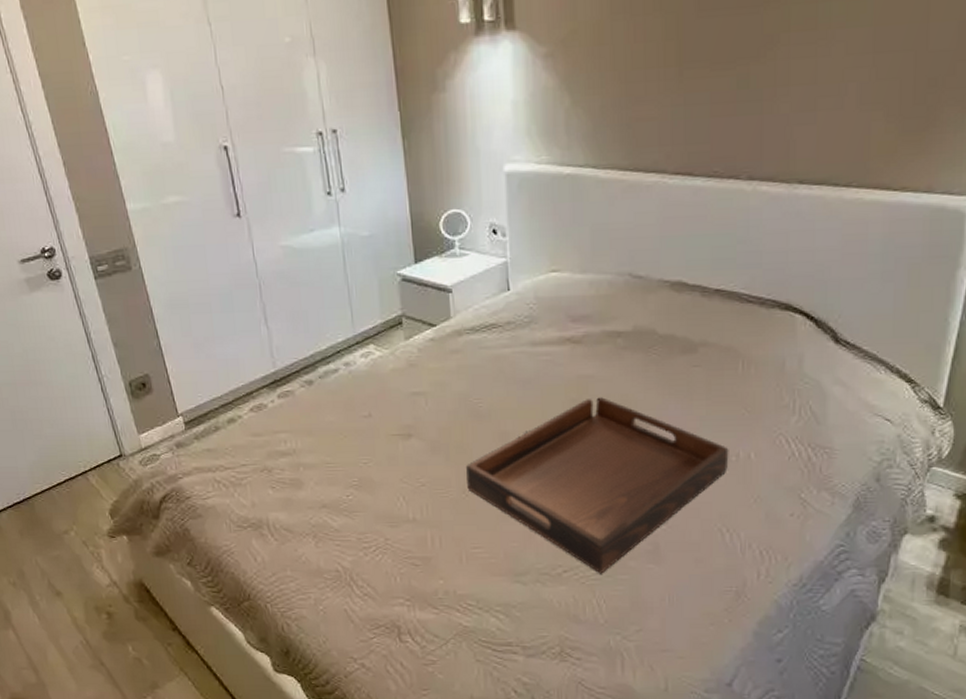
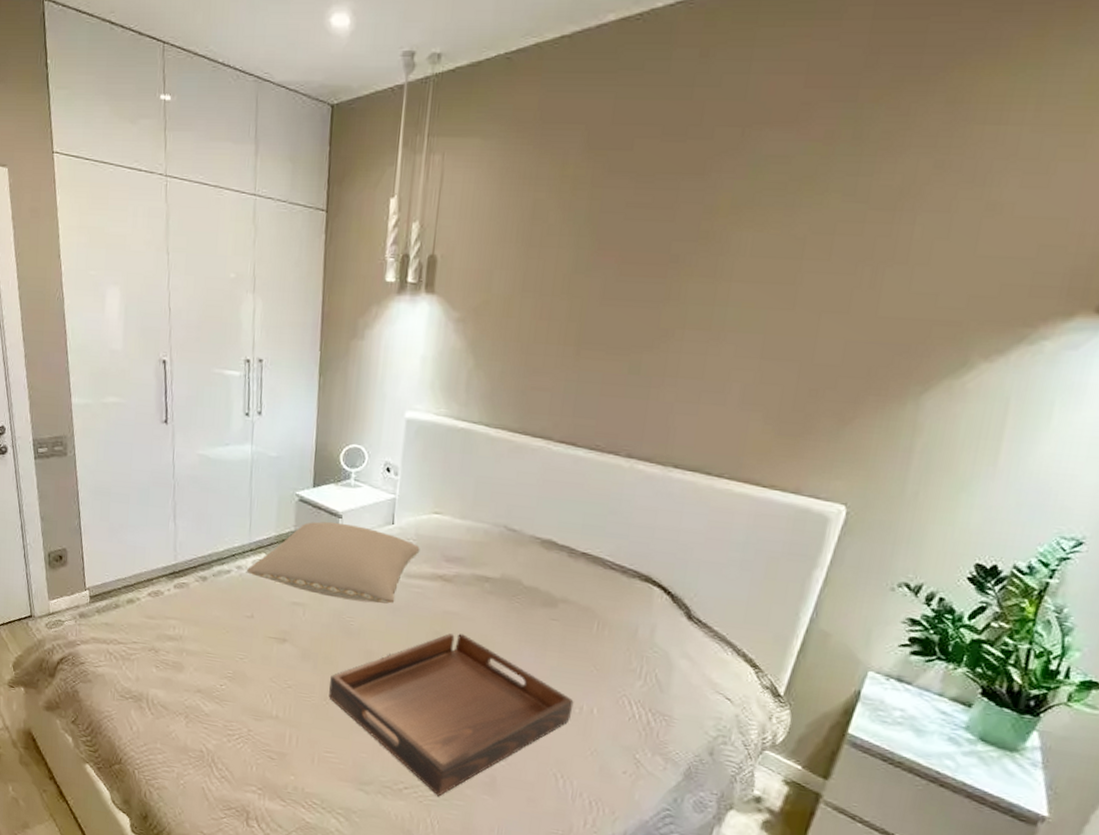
pillow: none [355,297,542,381] -> present [246,521,420,604]

